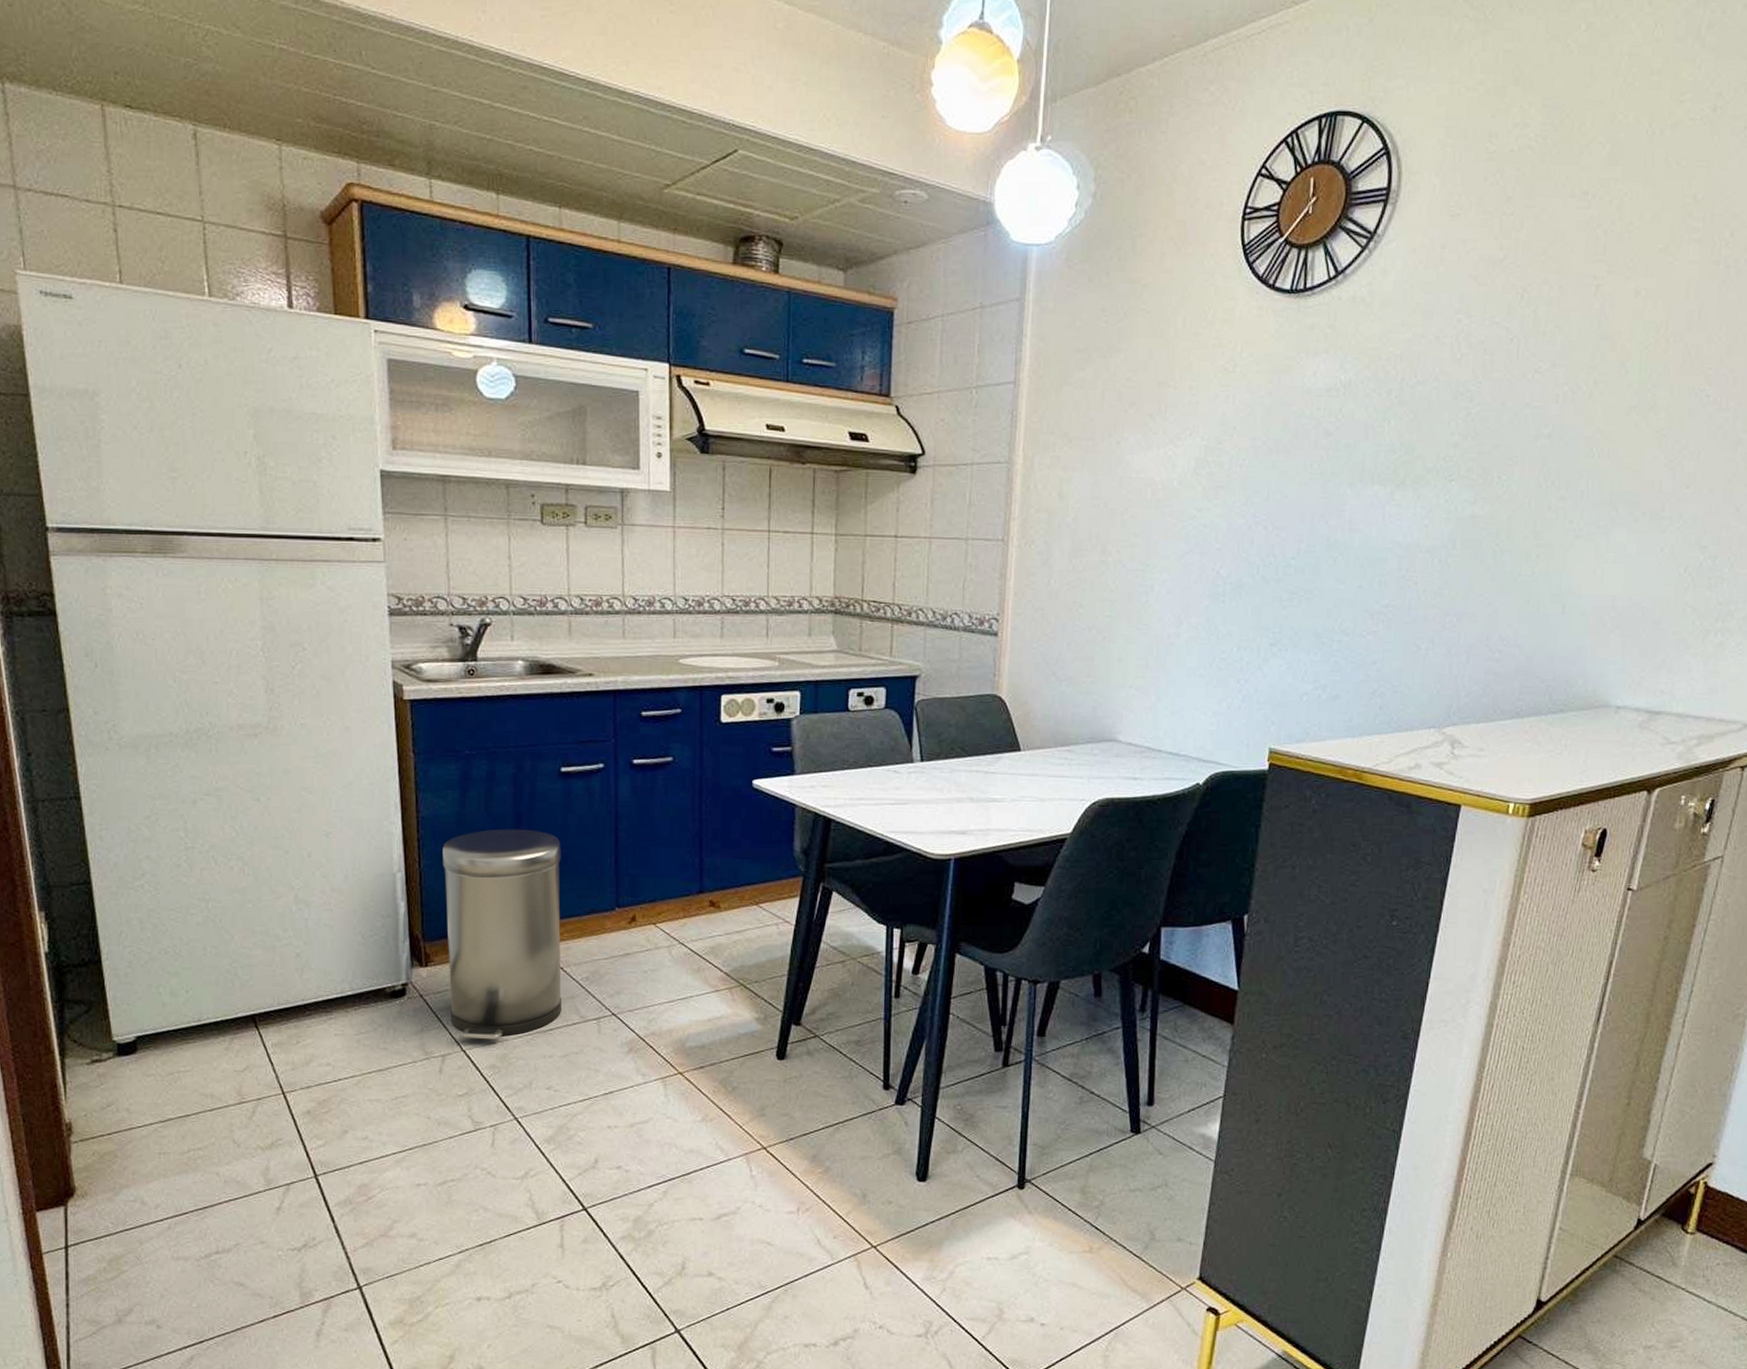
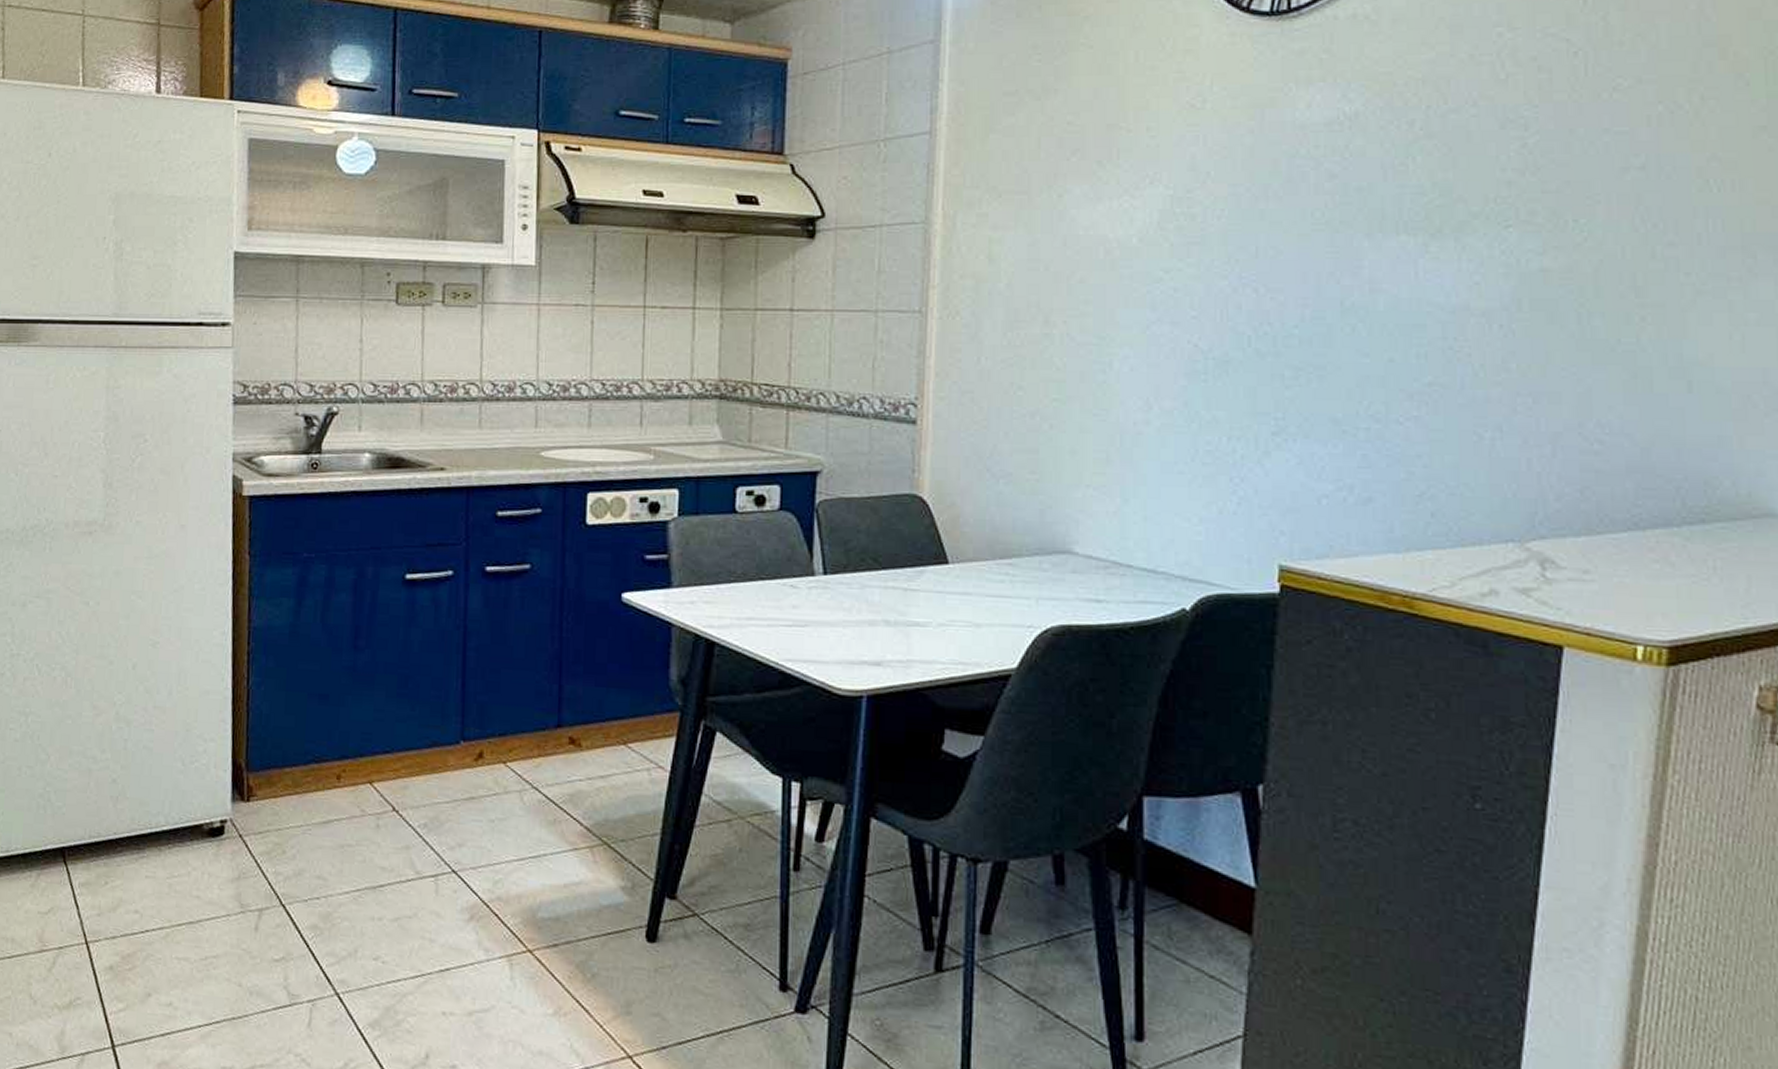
pedal bin: present [442,829,562,1040] -> none [270,643,402,895]

